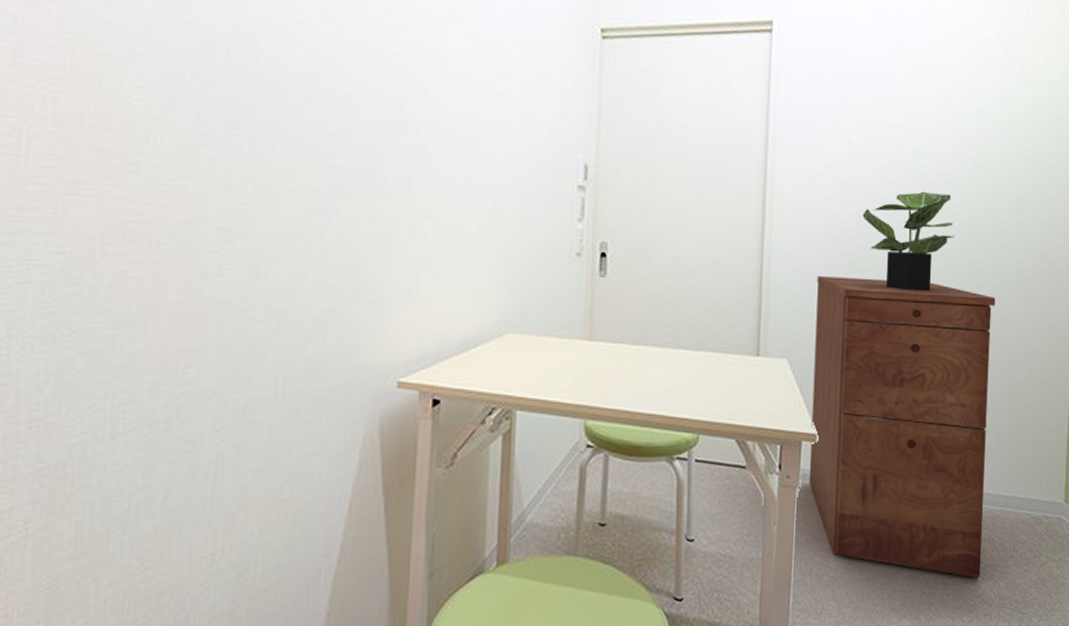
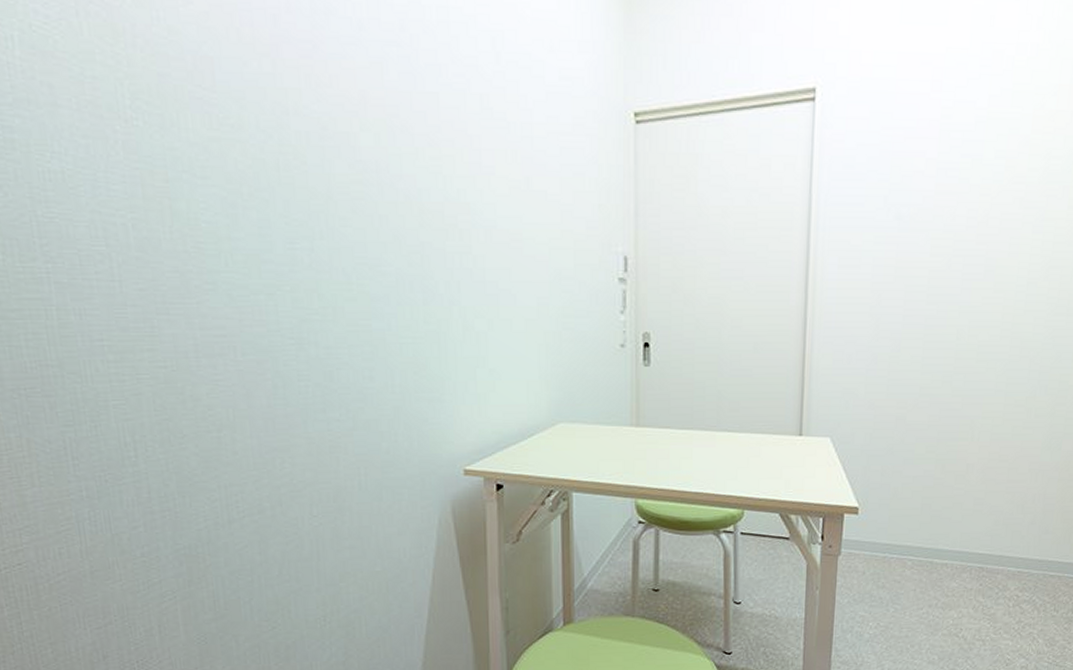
filing cabinet: present [808,276,996,579] -> none [850,355,1051,636]
potted plant: present [862,191,955,292] -> none [910,262,1009,366]

